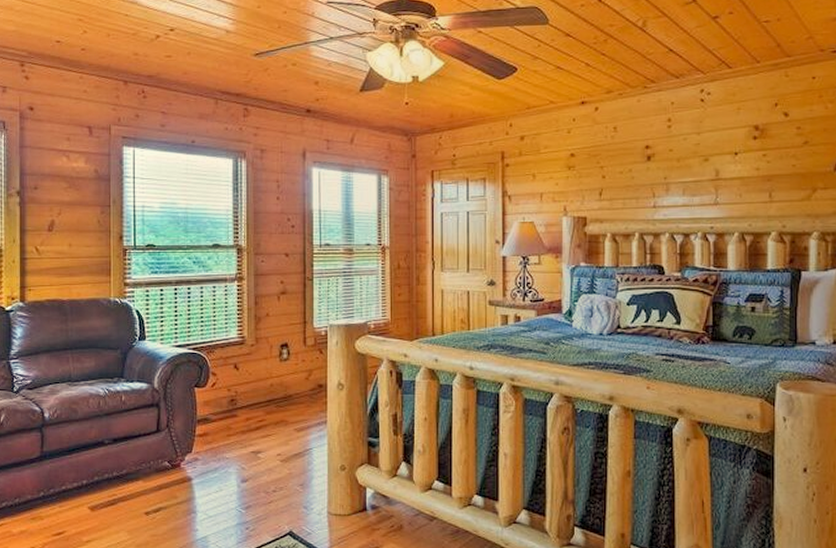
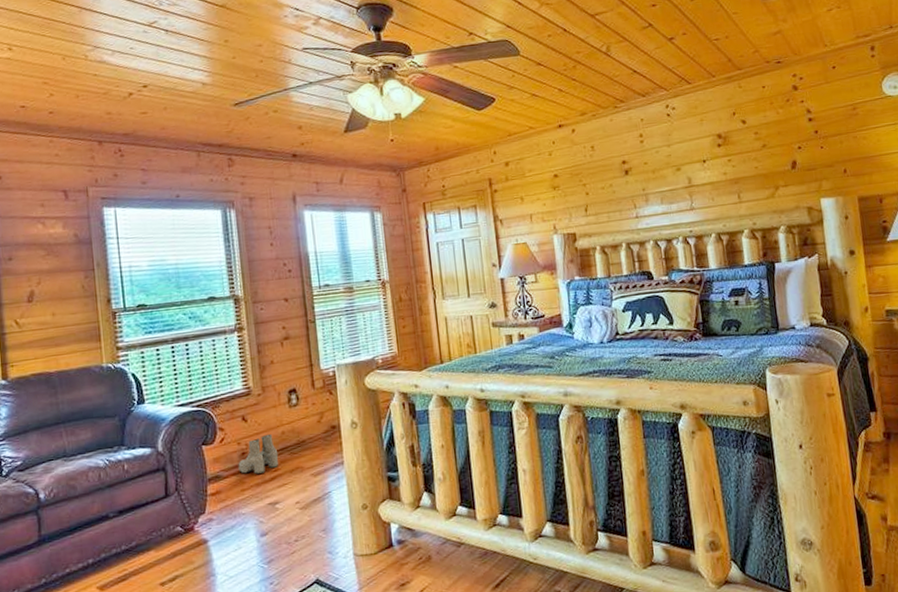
boots: none [226,384,265,421] -> present [238,433,279,474]

